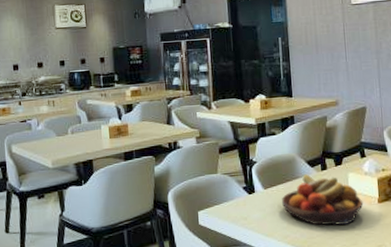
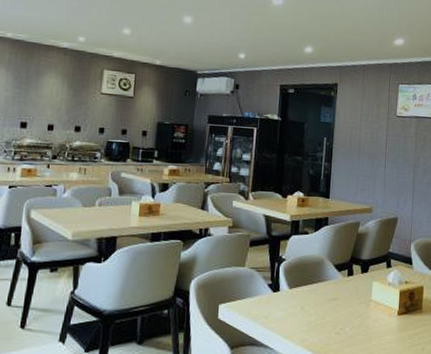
fruit bowl: present [282,174,364,226] -> none [305,278,384,334]

